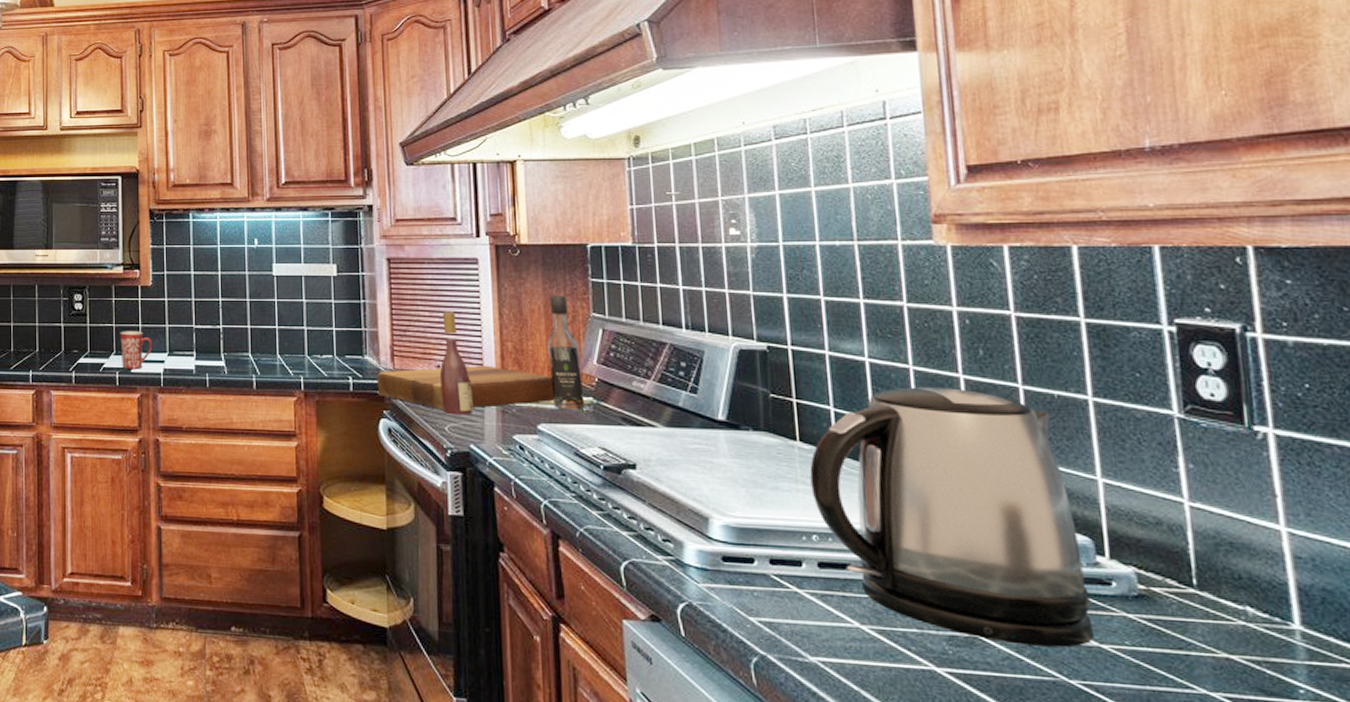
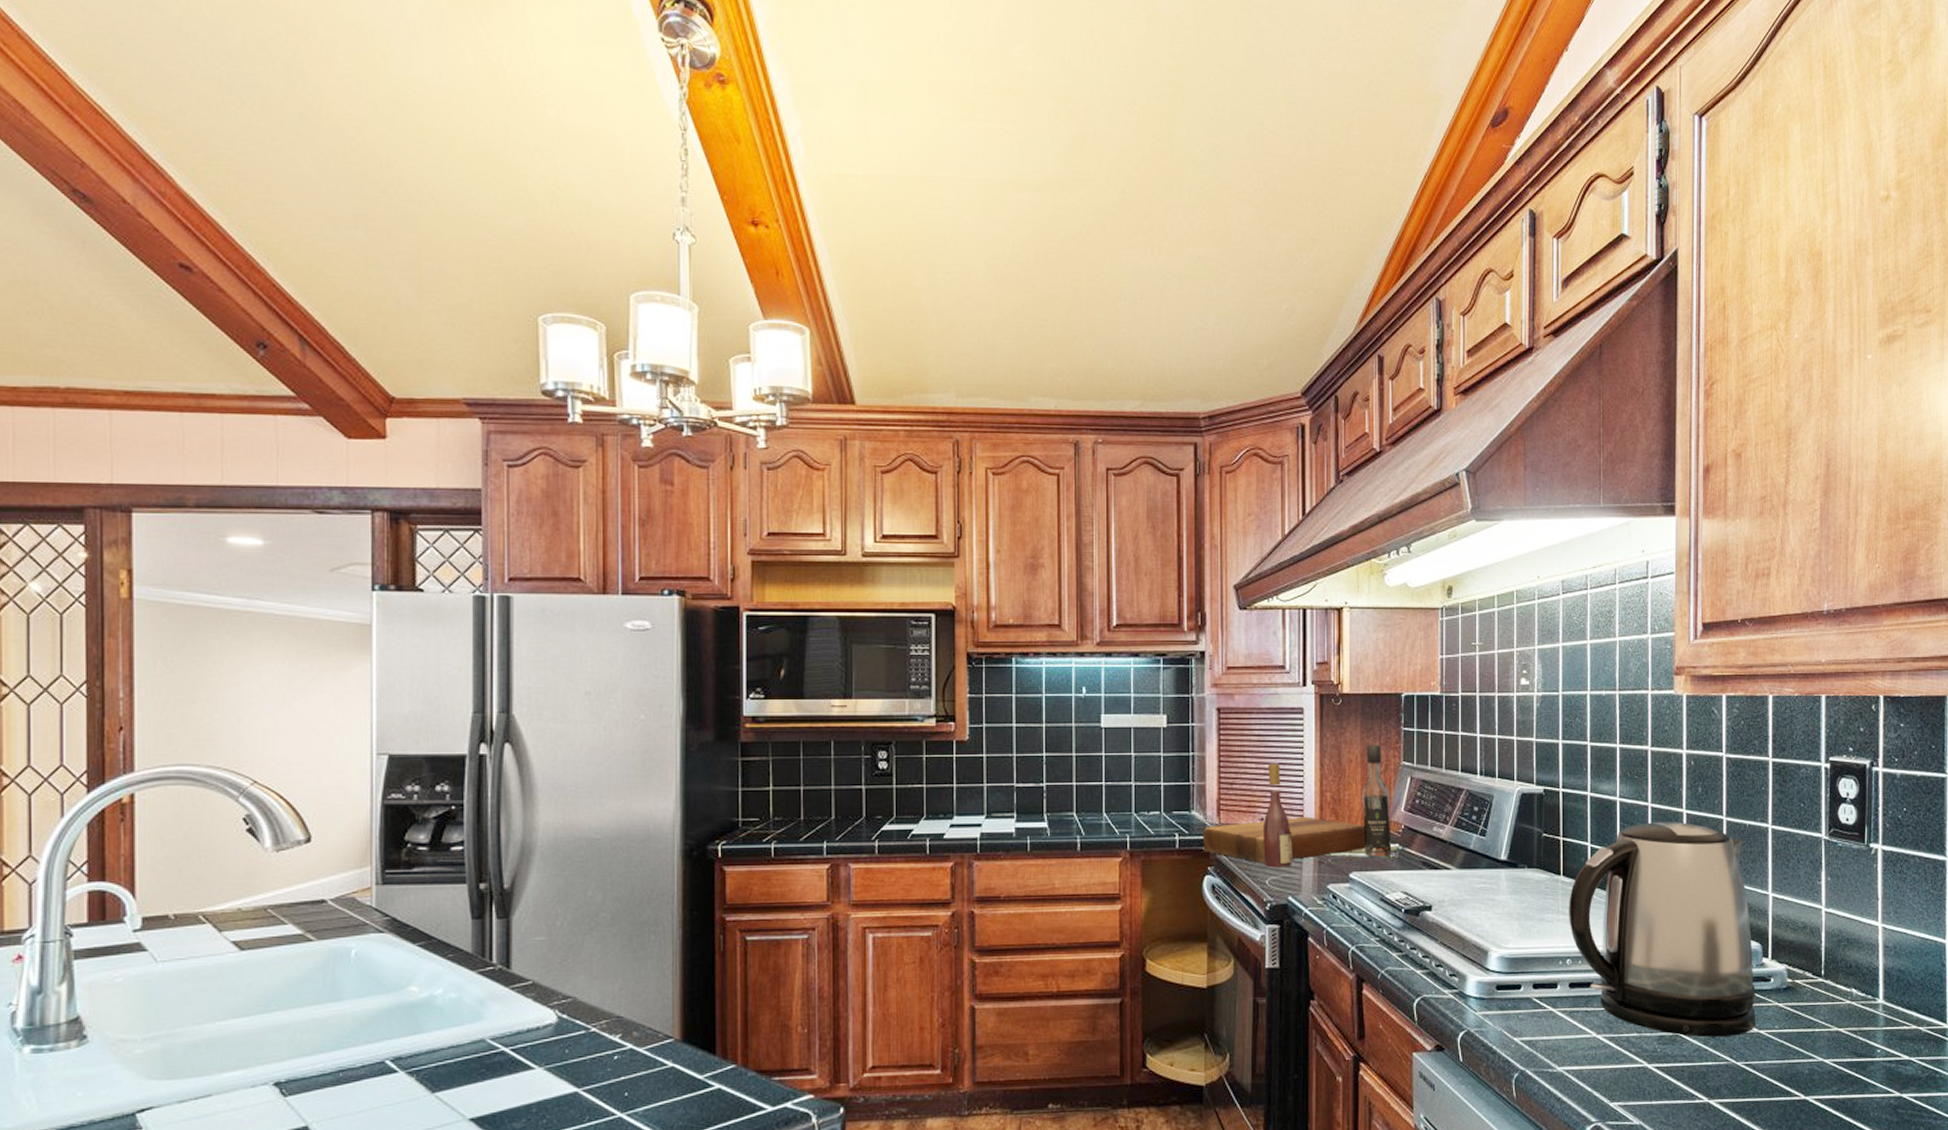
mug: present [120,331,153,369] -> none [932,792,969,835]

